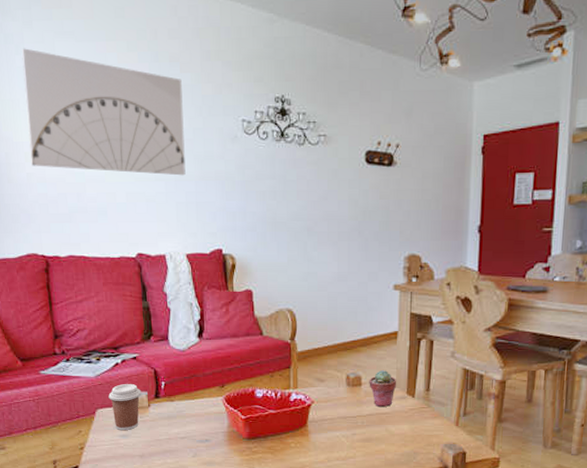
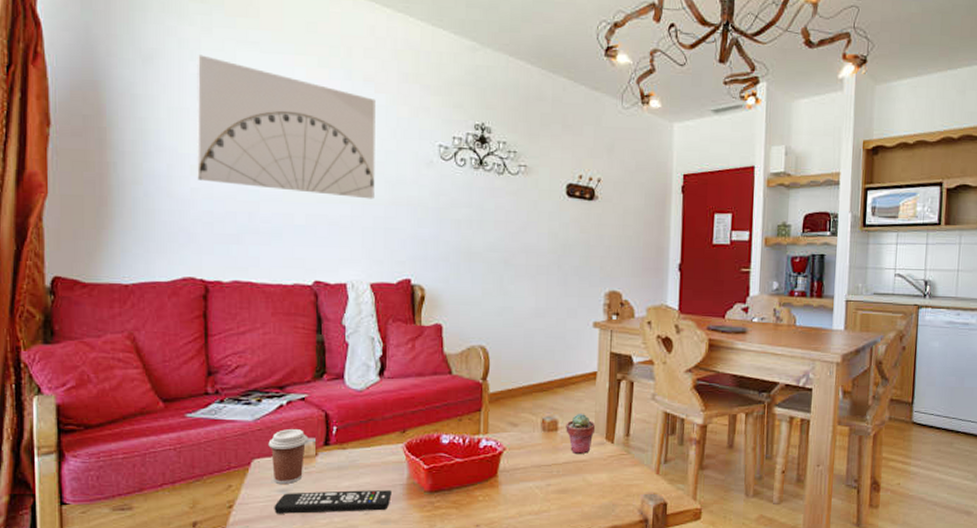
remote control: none [117,436,215,455] -> present [274,490,392,514]

